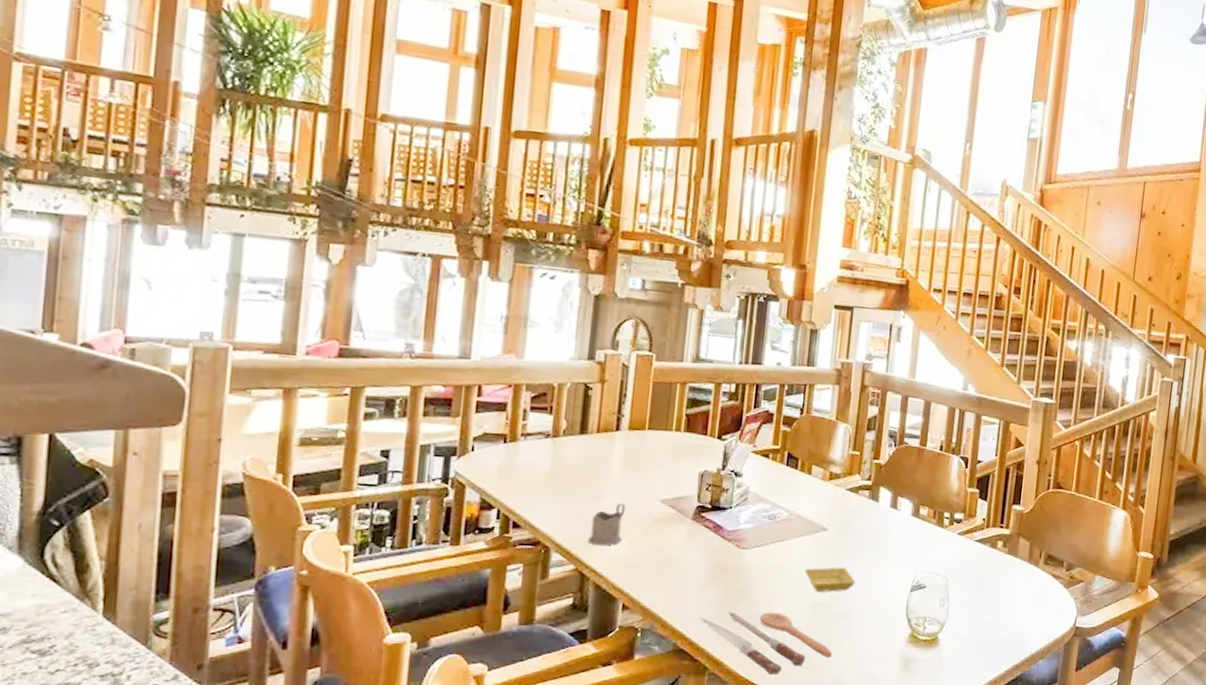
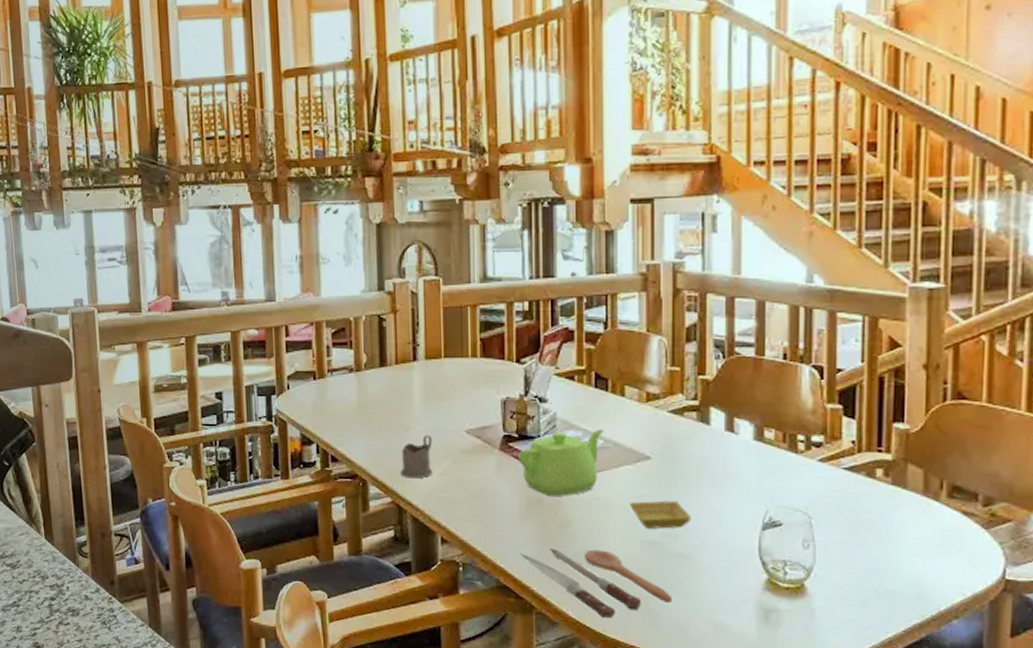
teapot: none [709,503,789,563] -> present [518,429,603,496]

